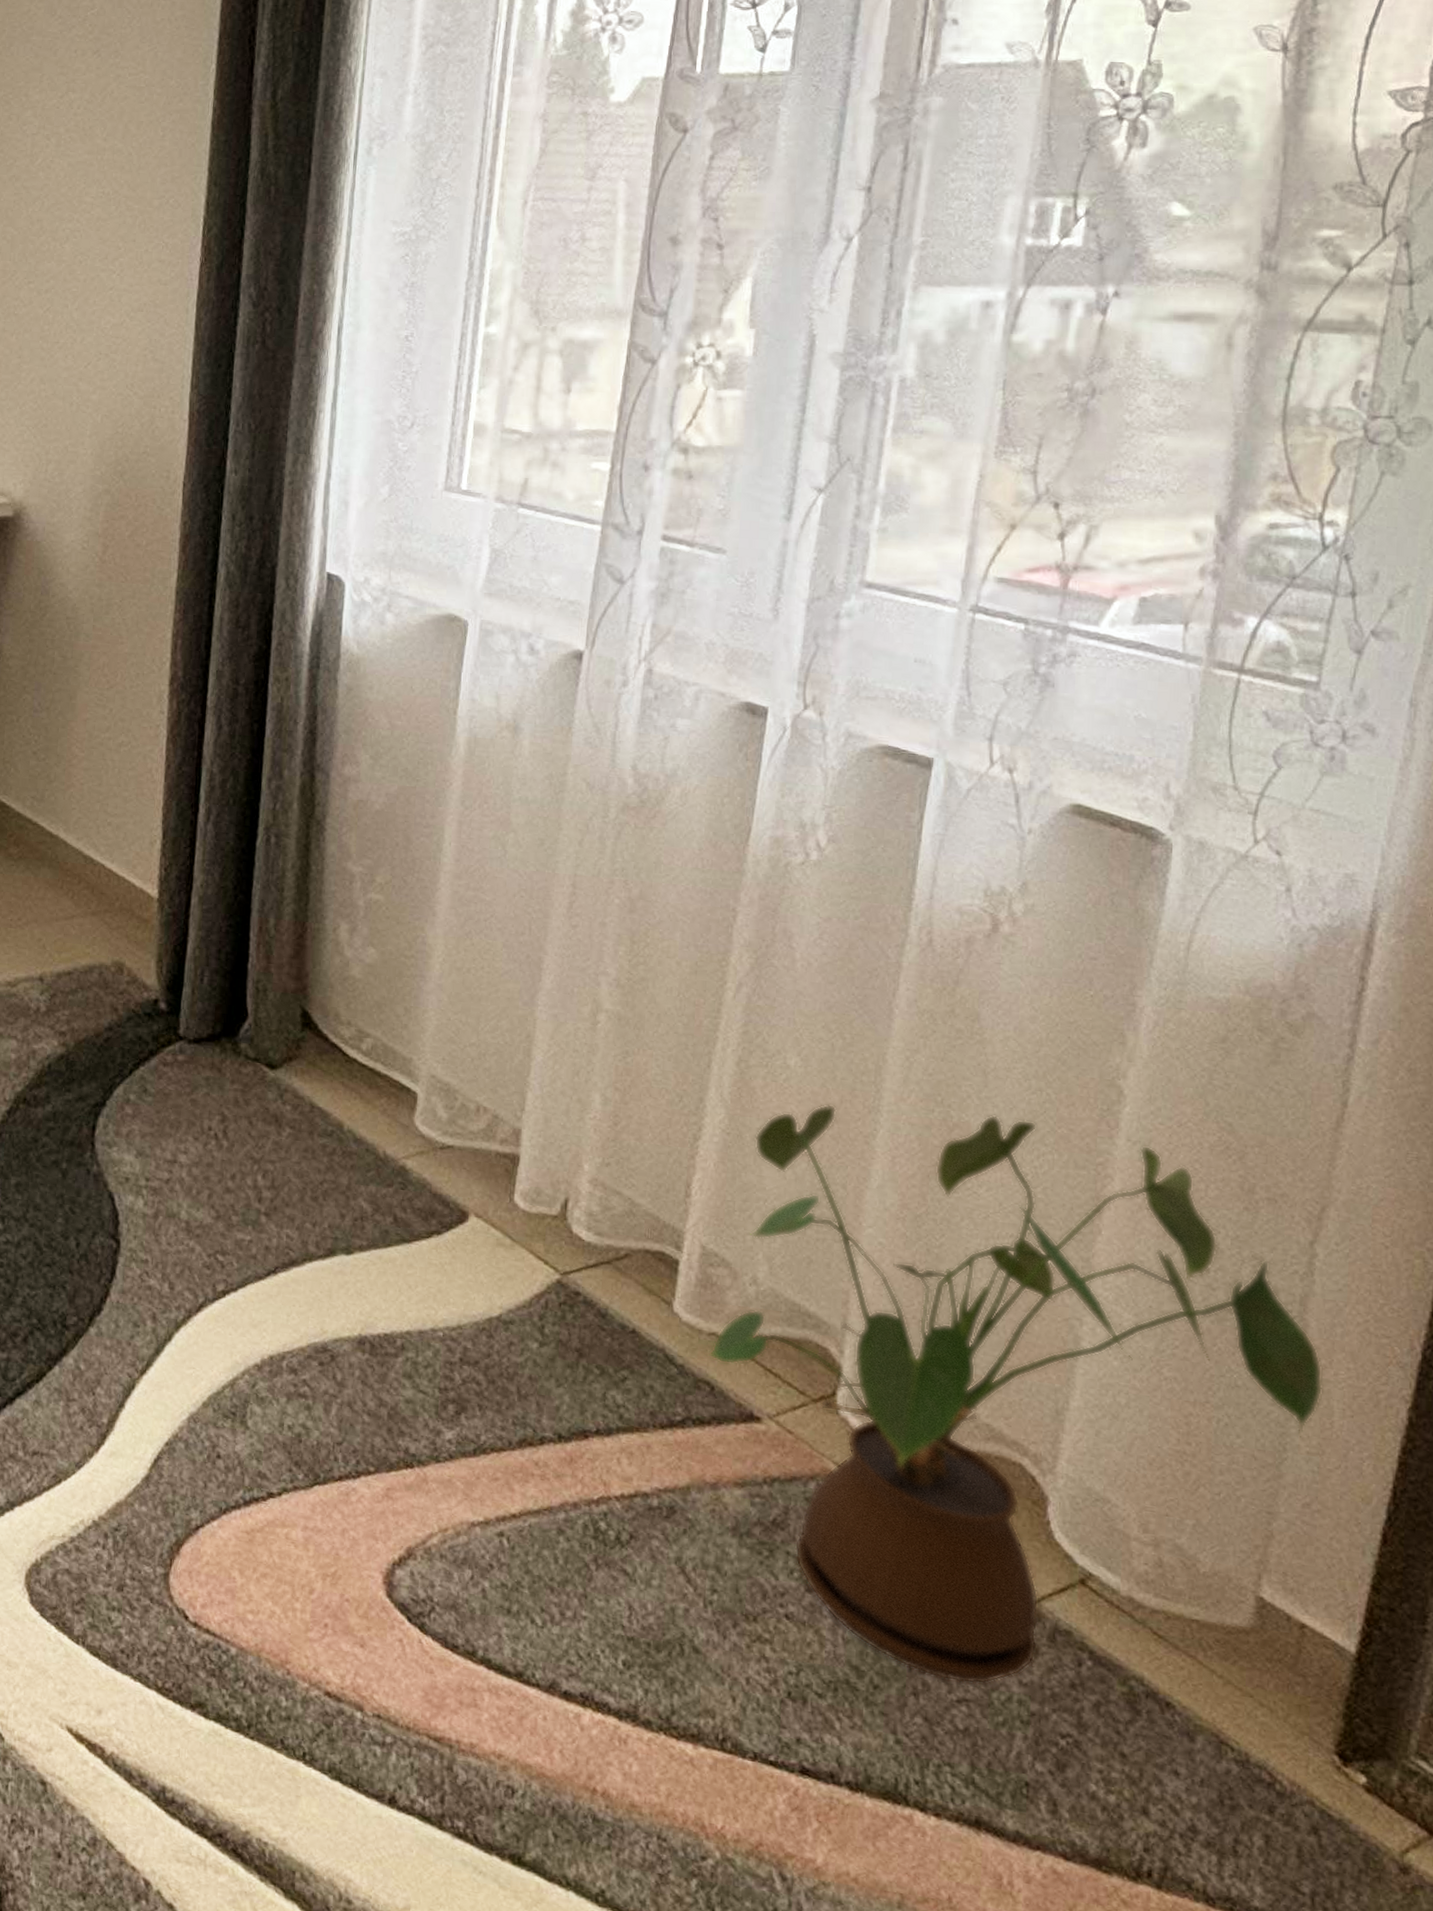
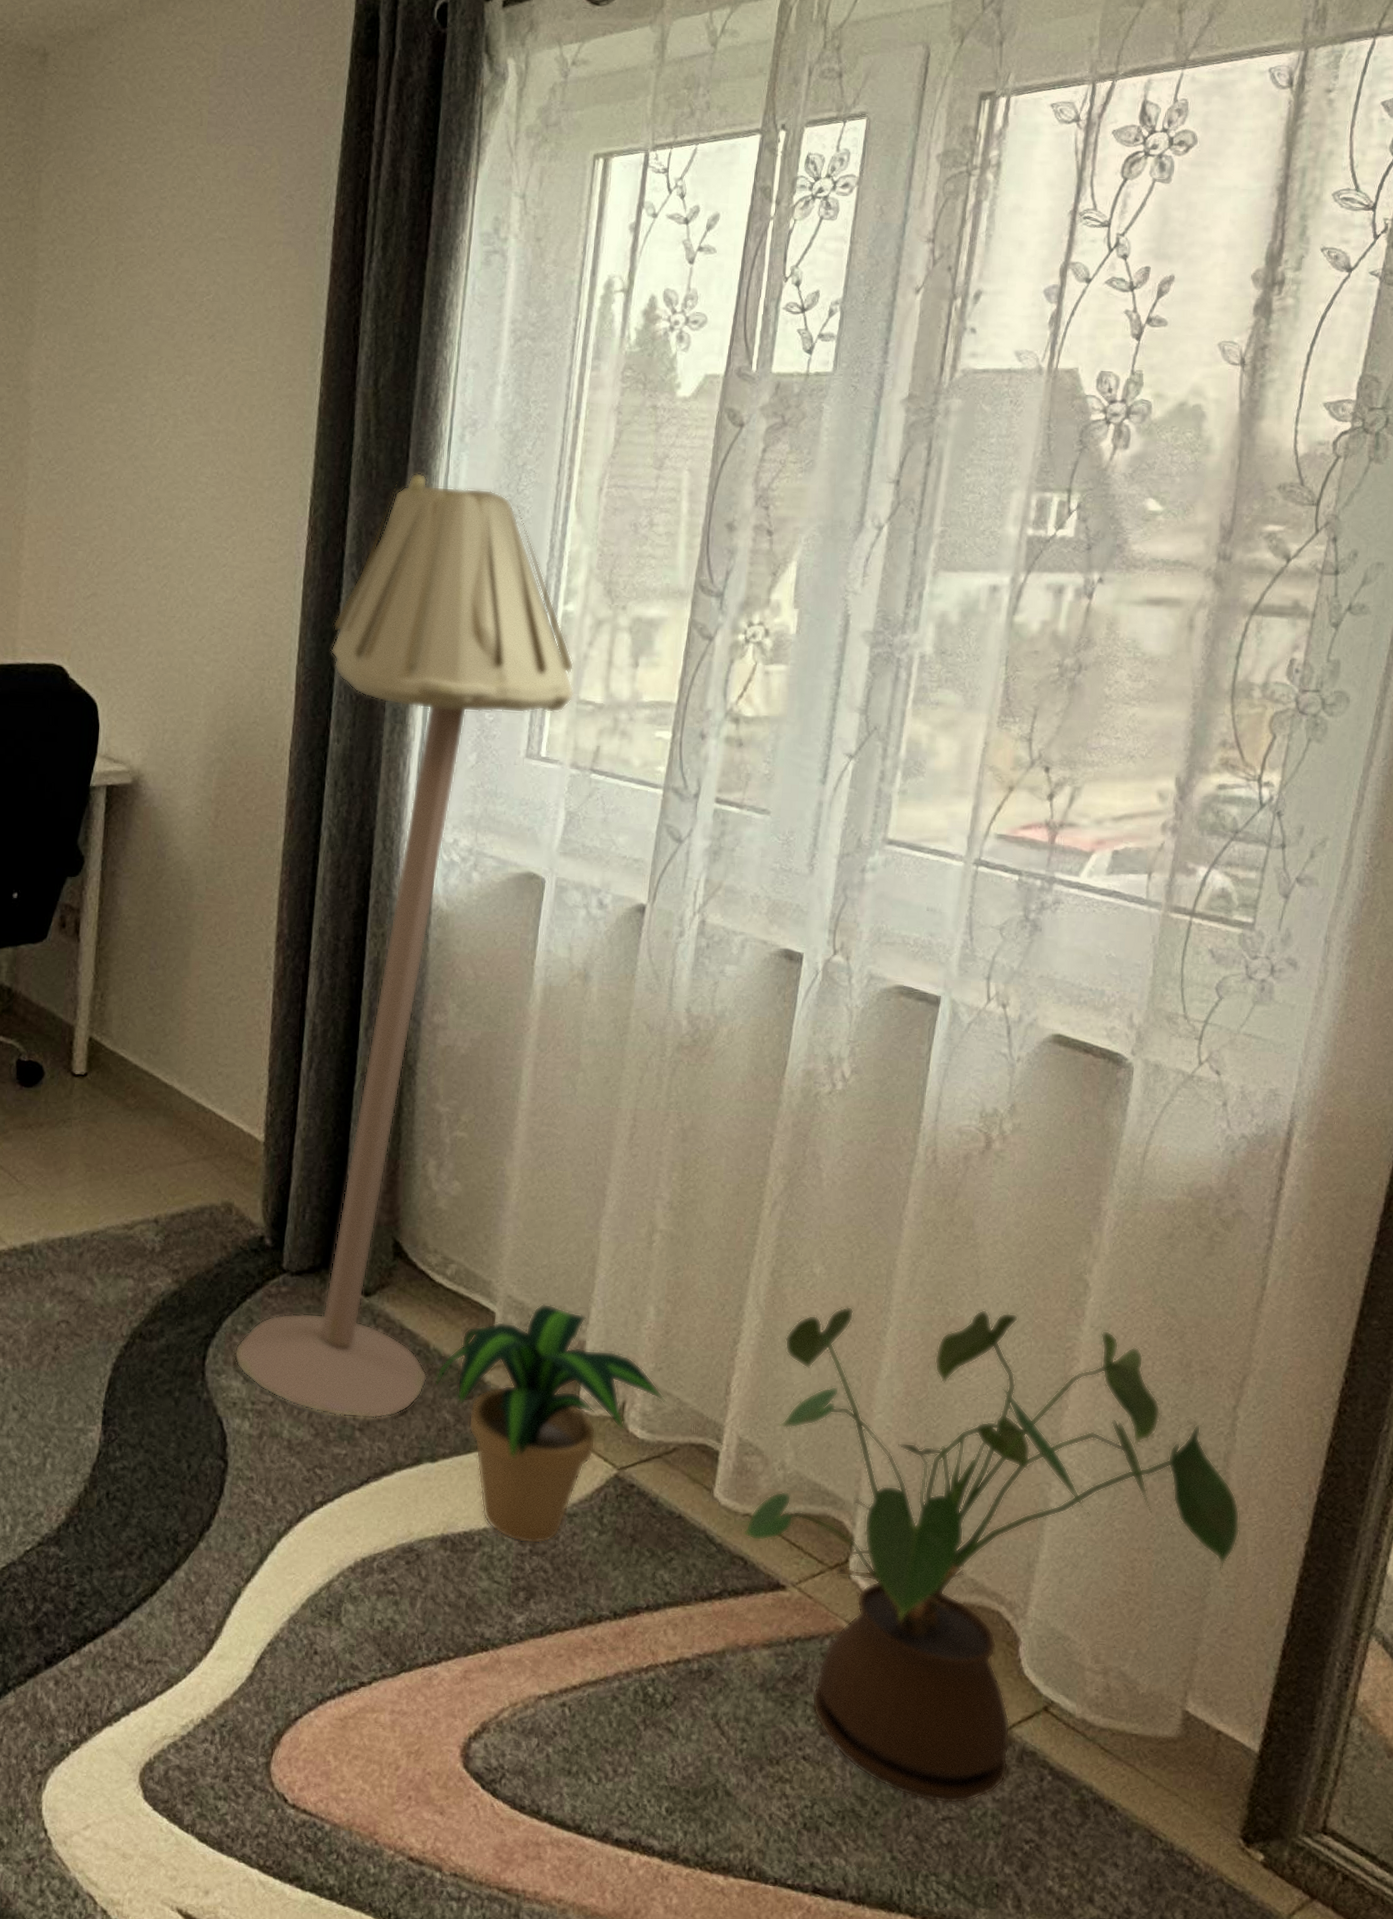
floor lamp: none [127,188,499,1204] -> present [234,472,575,1419]
potted plant: none [349,1085,617,1353] -> present [434,1303,667,1544]

